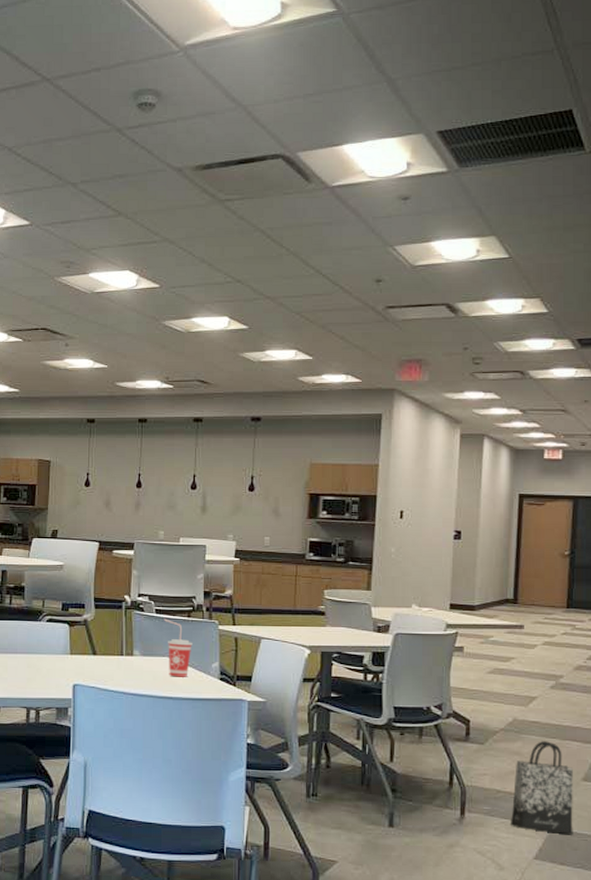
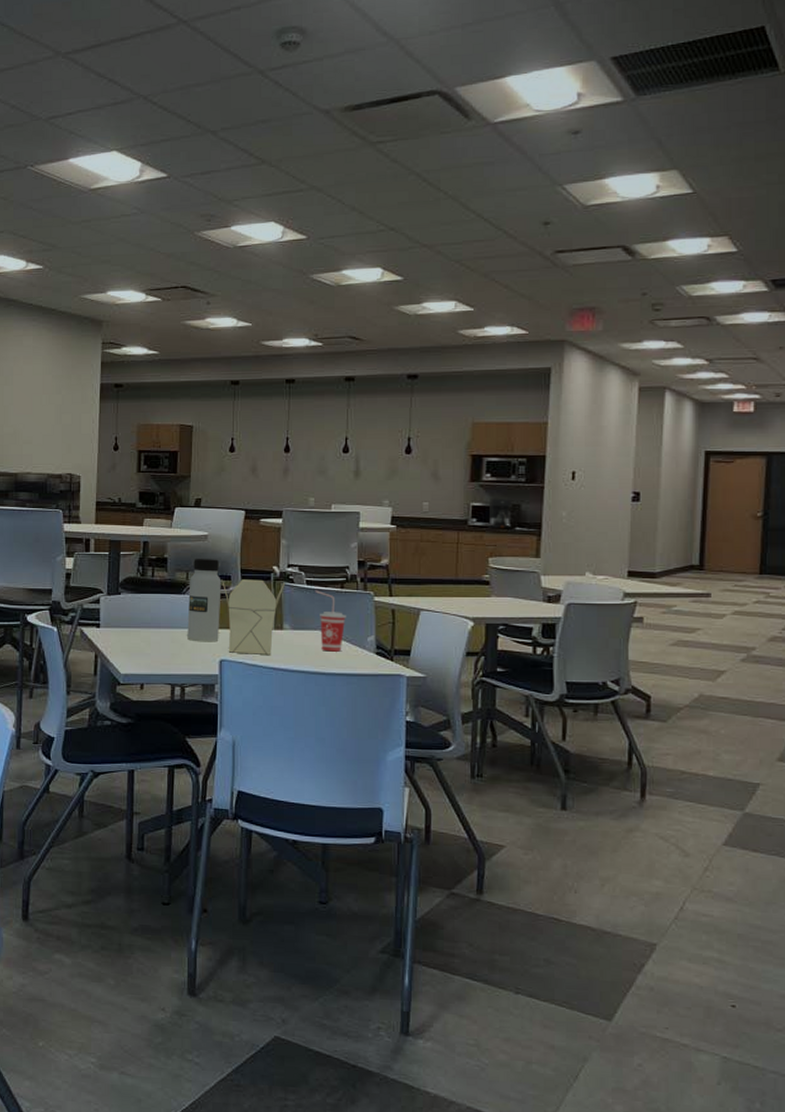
water bottle: none [42,586,76,668] -> present [187,558,221,642]
takeout container: none [76,607,135,680] -> present [221,579,285,655]
coffee maker: none [323,534,345,565] -> present [487,498,512,531]
shopping bag: present [510,741,573,835] -> none [696,718,767,820]

